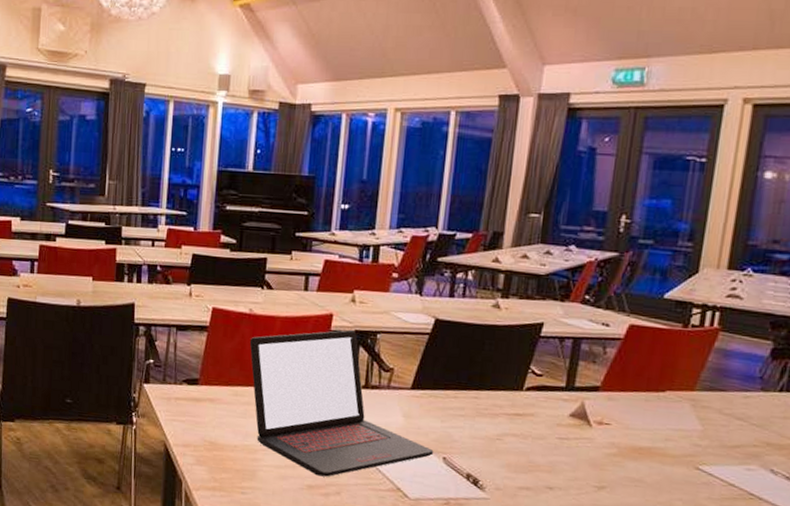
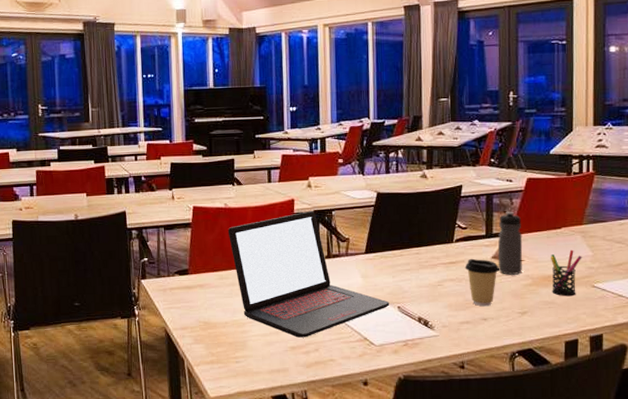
coffee cup: none [533,412,577,474] -> present [465,258,499,307]
water bottle: none [575,361,614,441] -> present [498,211,523,275]
pen holder: none [641,419,688,477] -> present [551,249,582,297]

